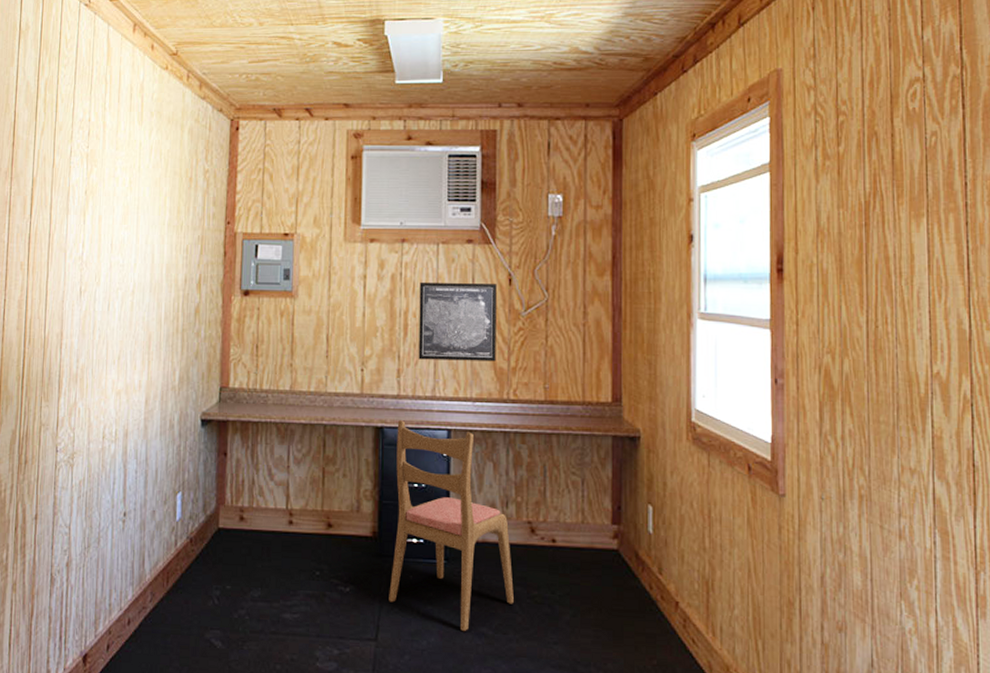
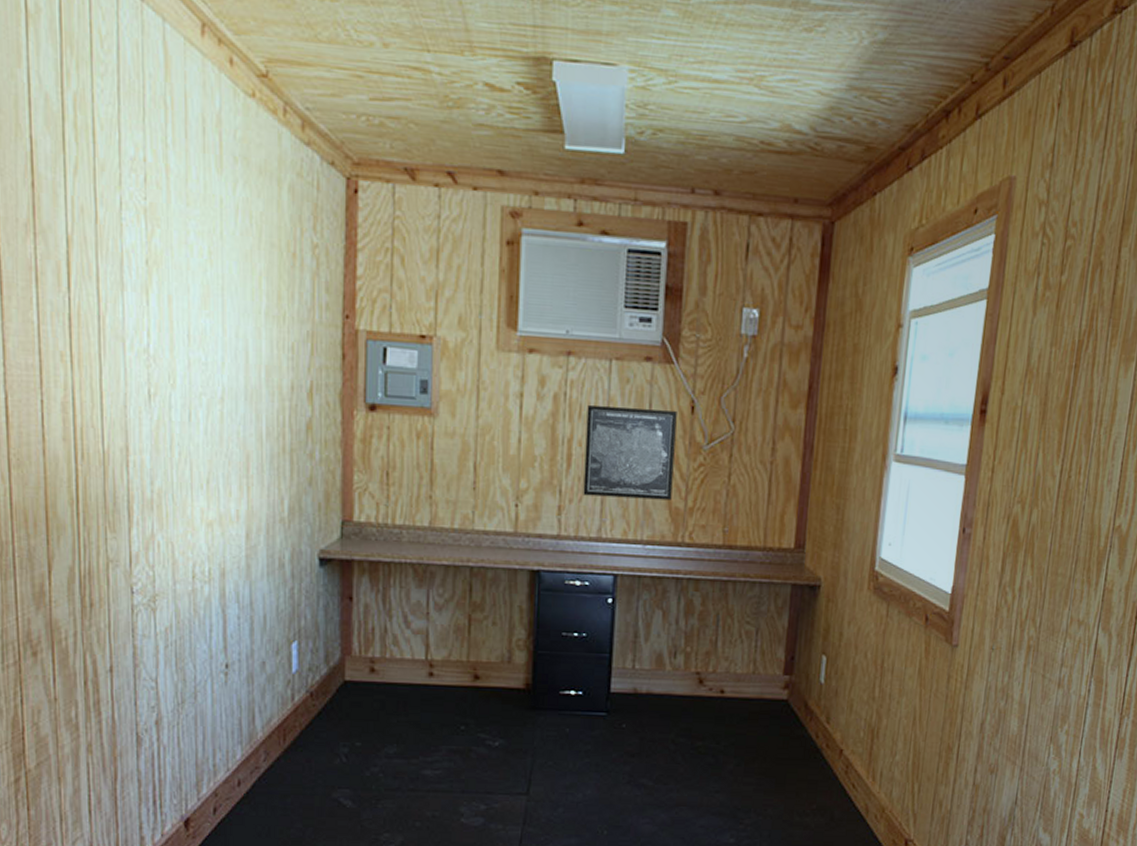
dining chair: present [389,420,514,631] -> none [542,563,677,783]

